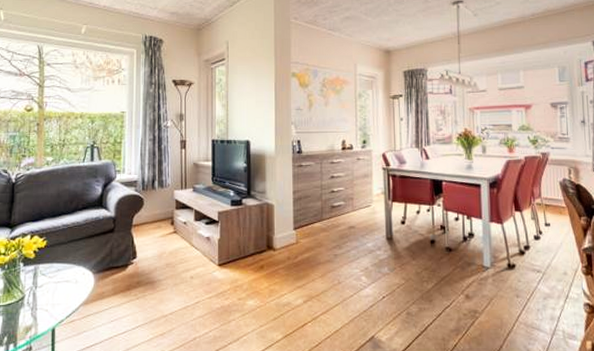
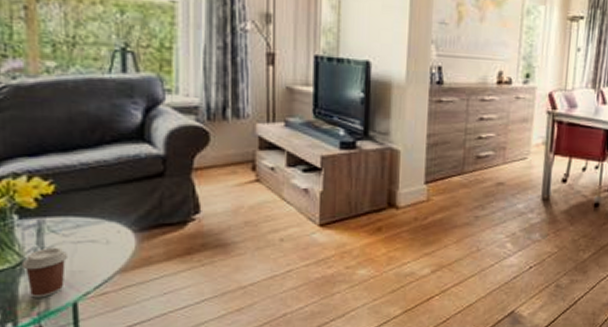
coffee cup: none [22,286,52,325] -> present [21,247,69,298]

